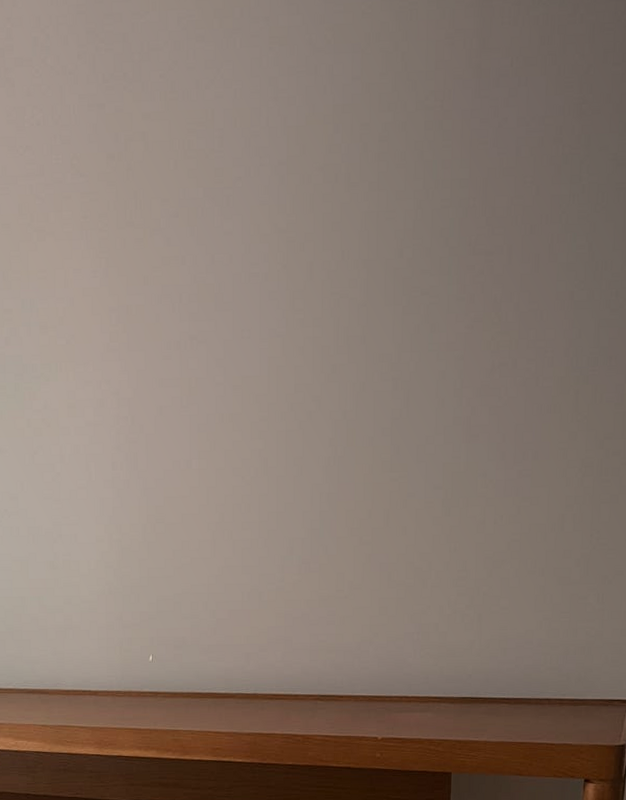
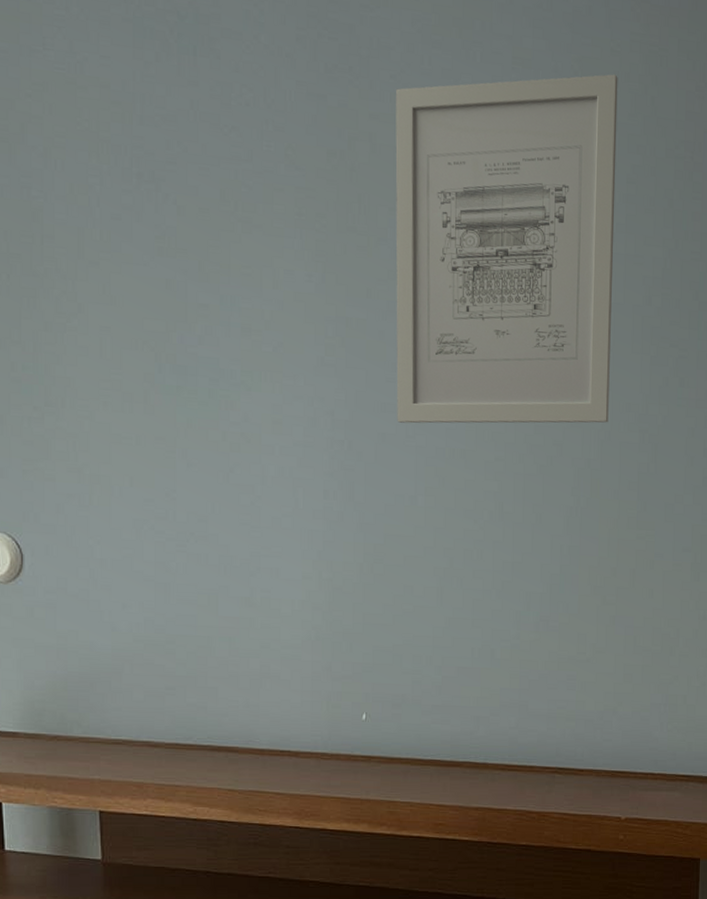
wall art: none [165,36,369,395] -> present [395,74,618,424]

